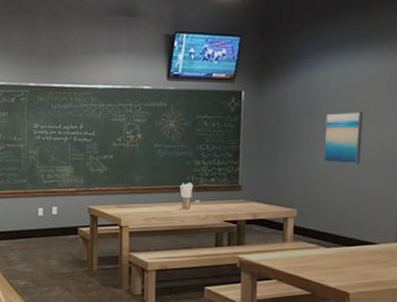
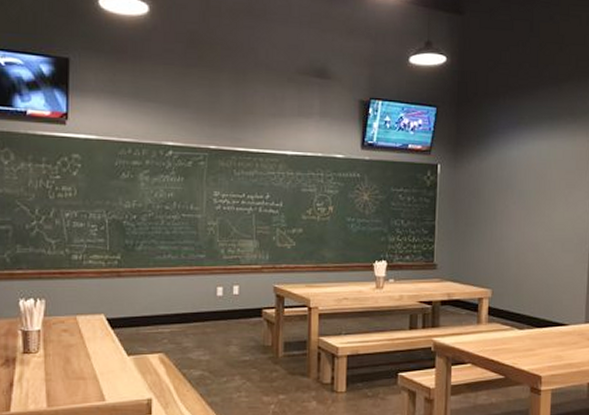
wall art: present [324,112,363,164] -> none [517,190,554,244]

